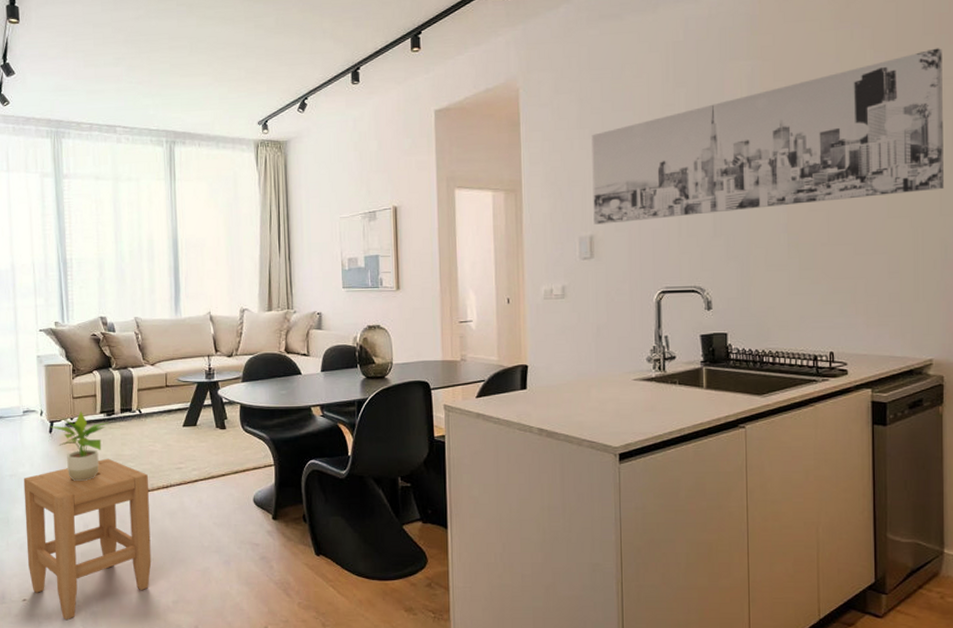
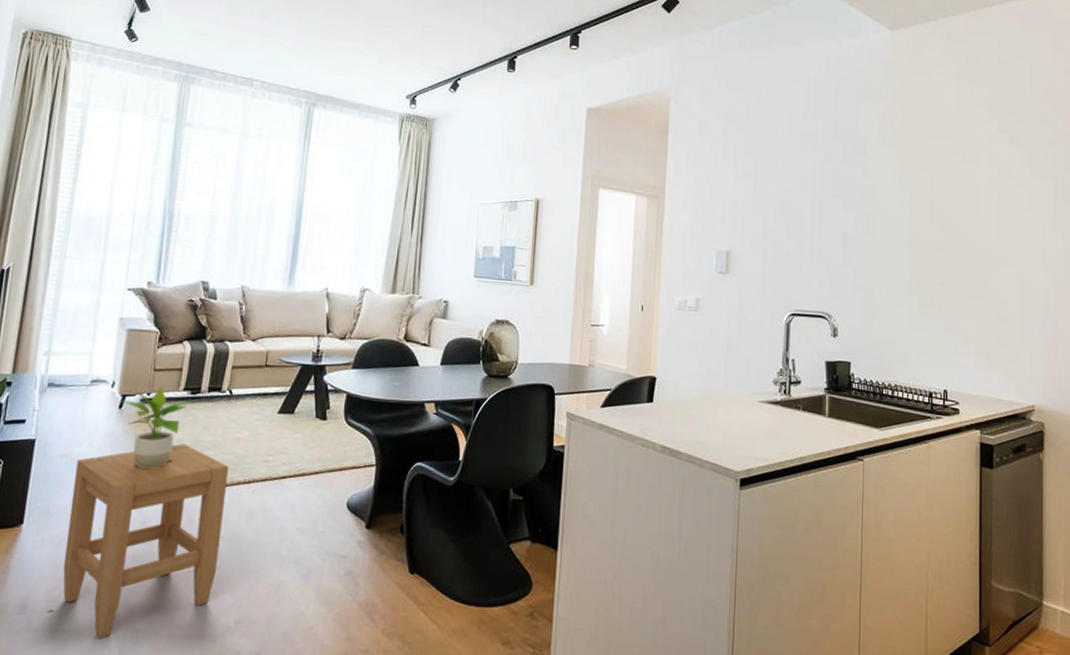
wall art: present [591,48,944,225] -> none [731,114,1046,244]

